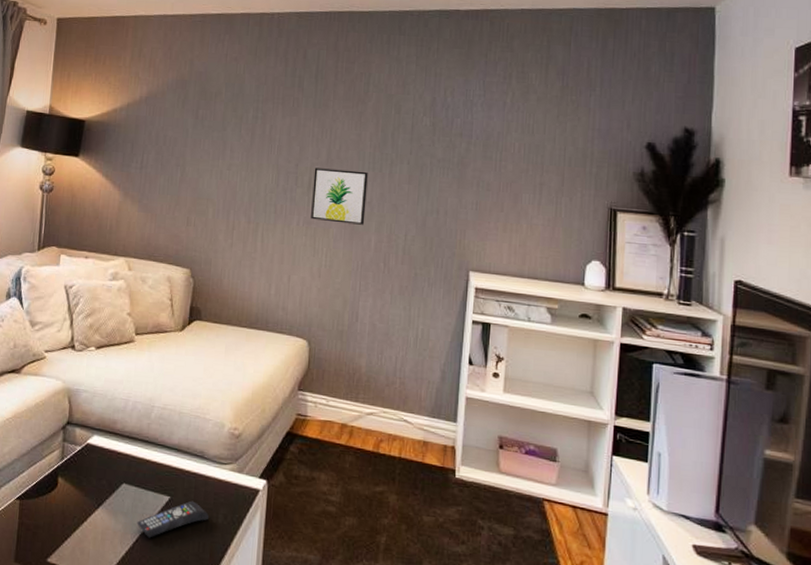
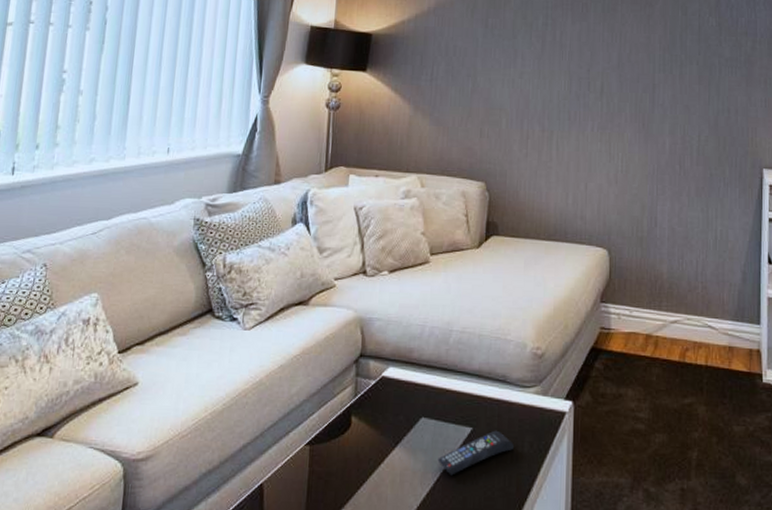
wall art: present [311,168,368,225] -> none [605,72,659,128]

